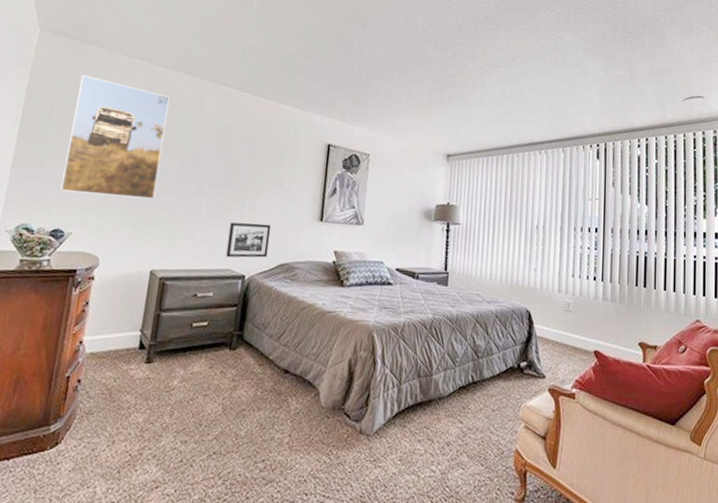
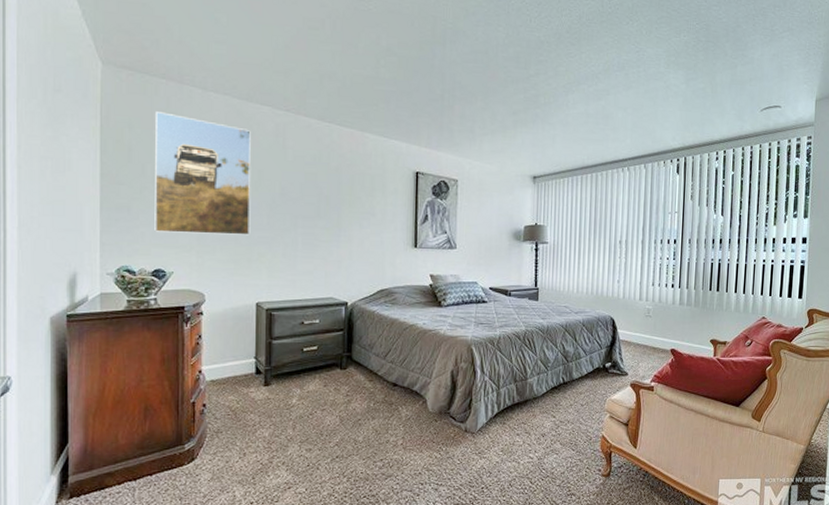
picture frame: present [226,222,272,258] -> none [327,252,368,287]

